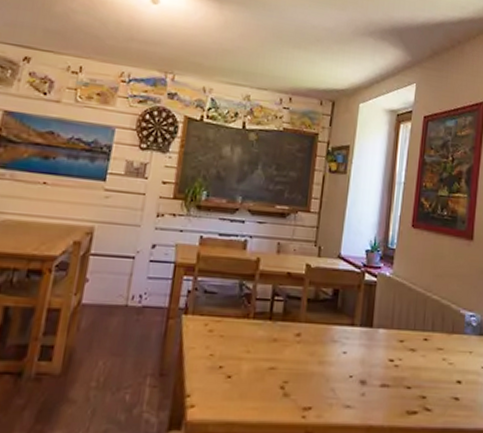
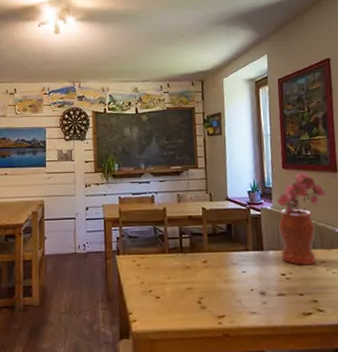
potted flower: none [391,234,457,351] -> present [278,172,326,265]

